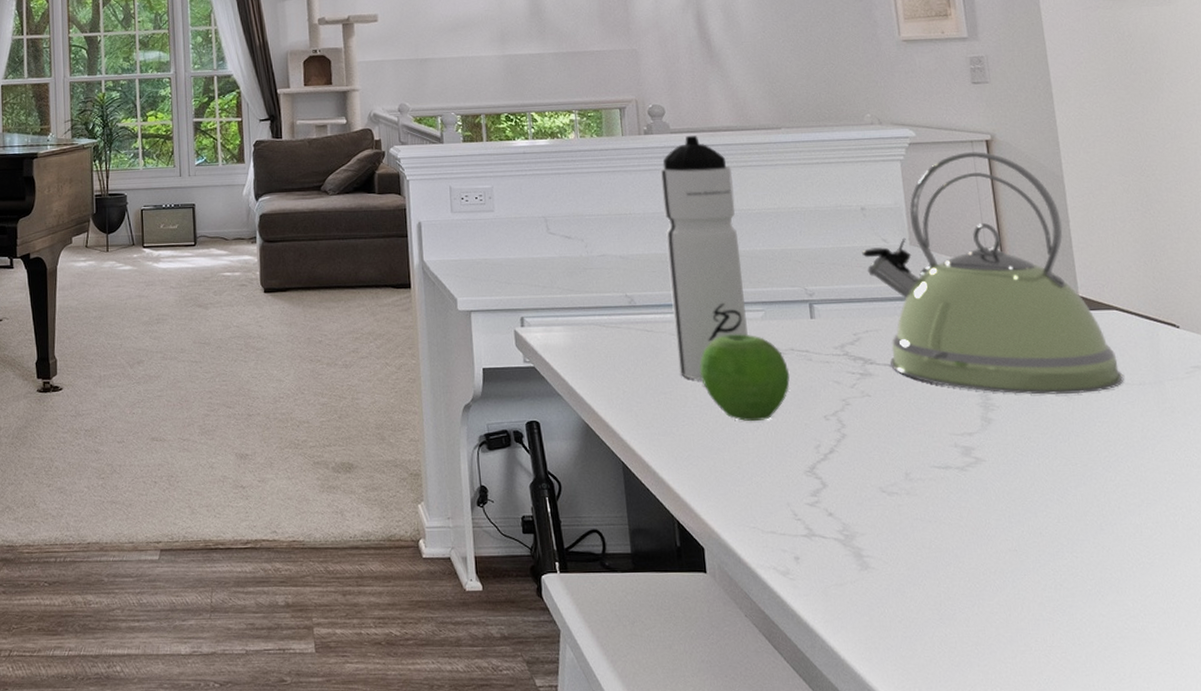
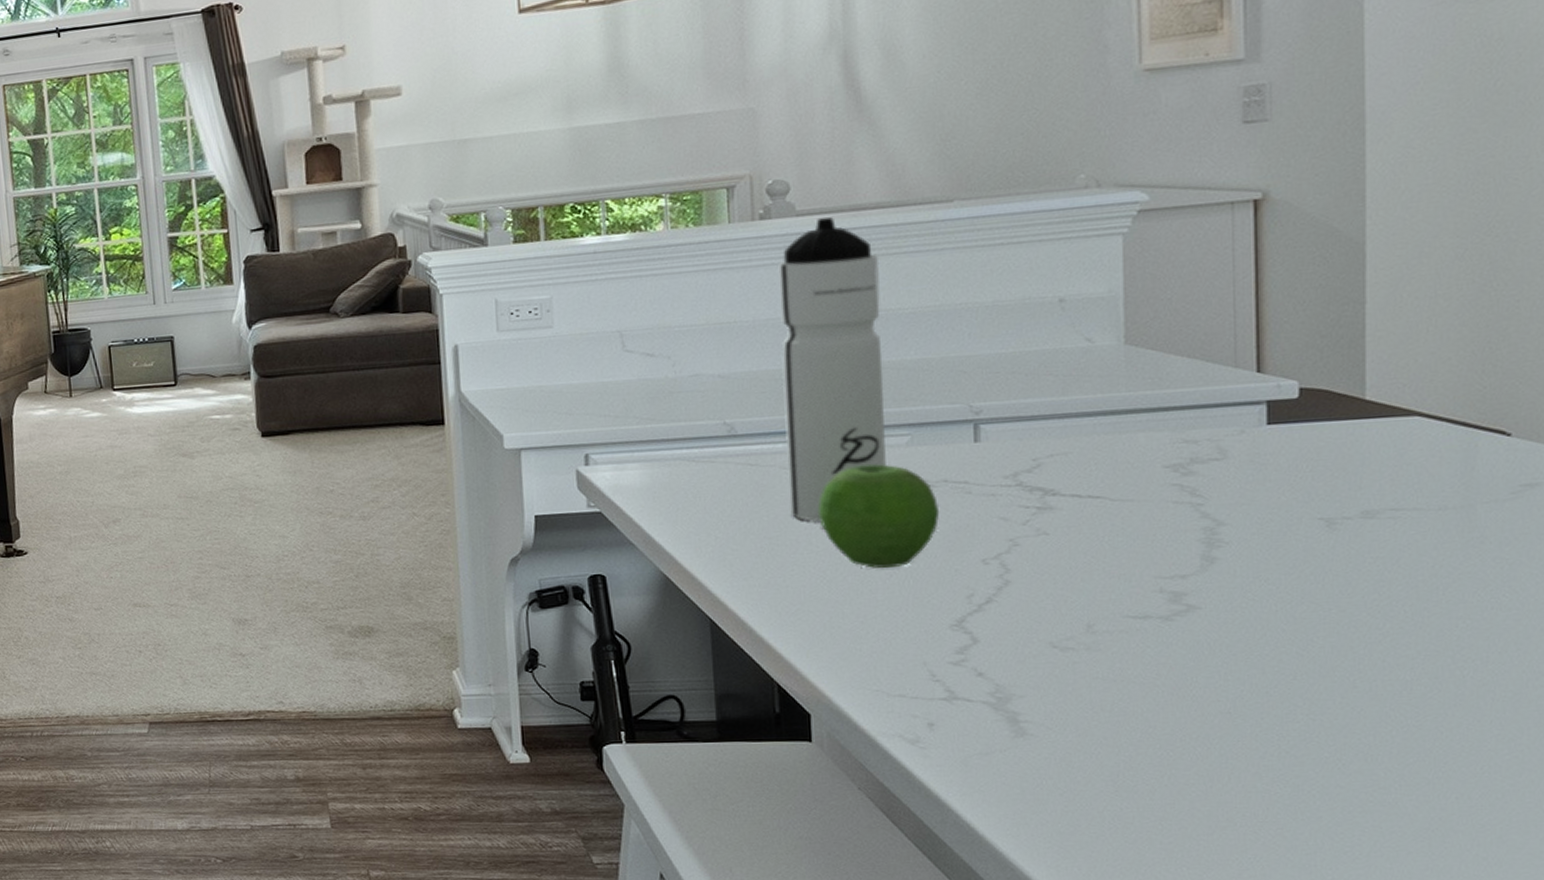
kettle: present [862,151,1124,395] -> none [1055,215,1416,526]

